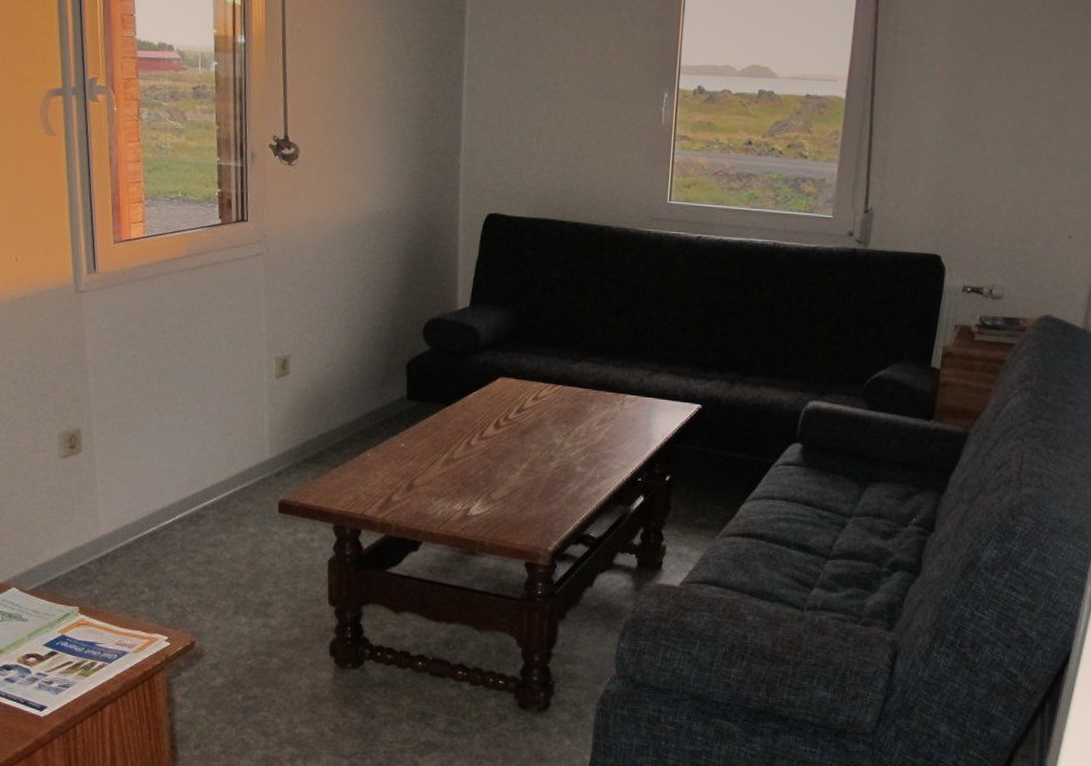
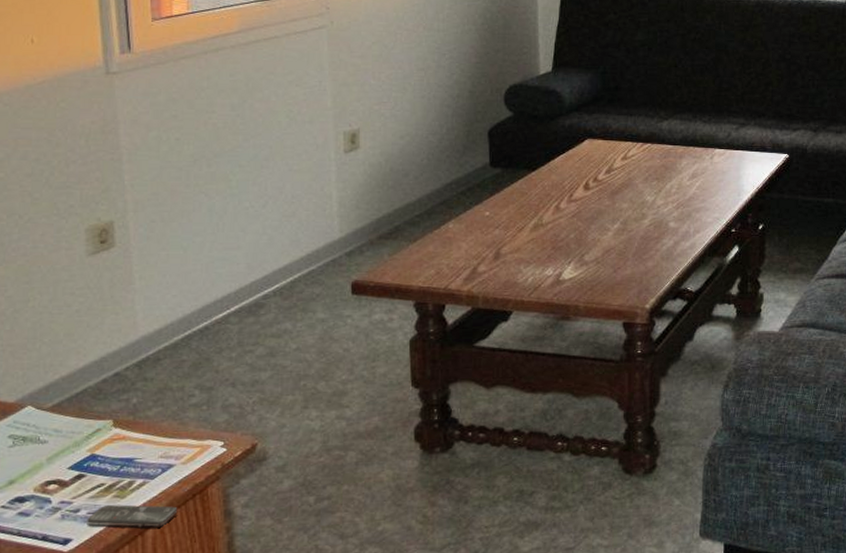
mobile phone: none [58,681,130,707] -> present [87,504,178,529]

